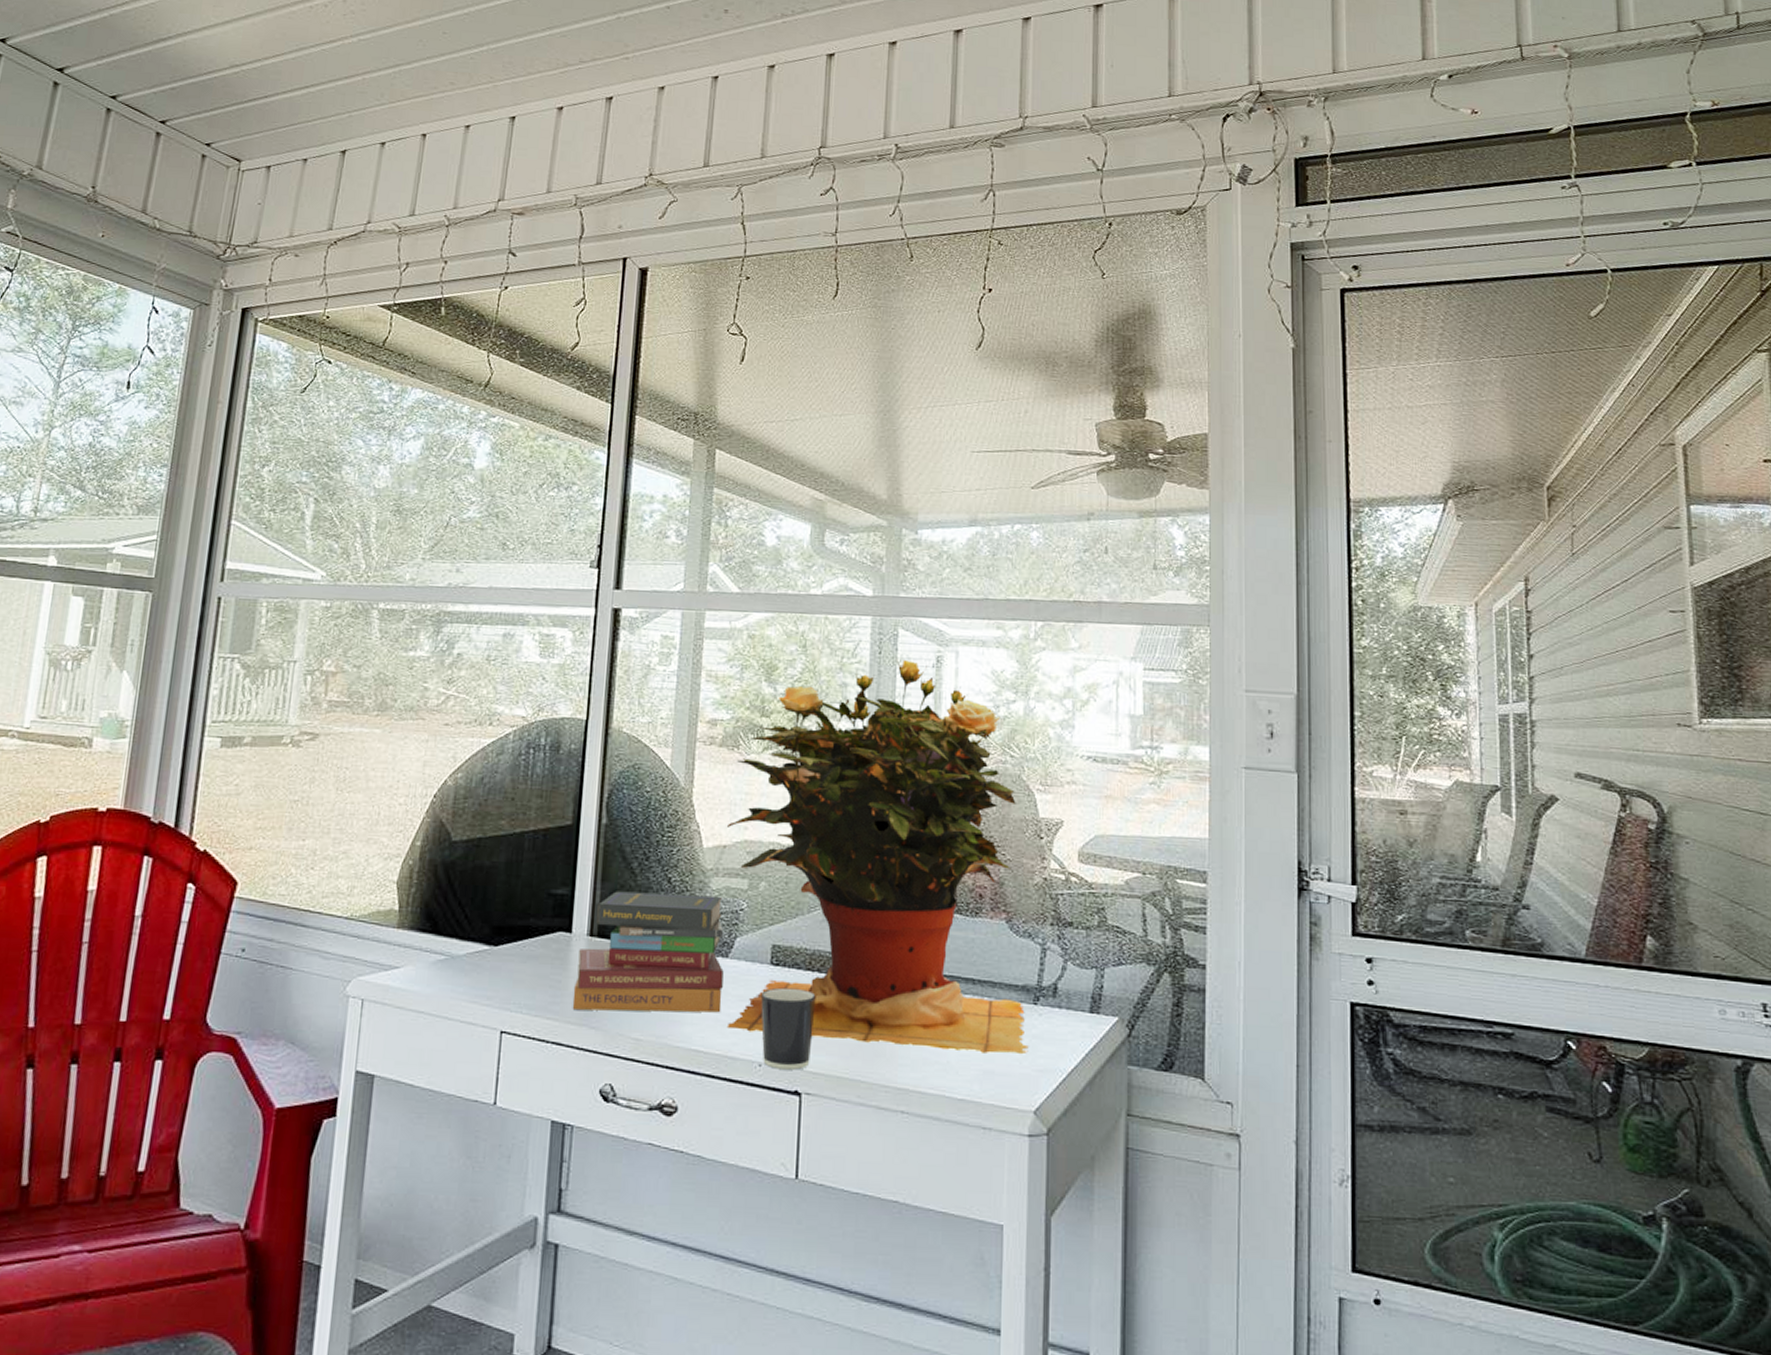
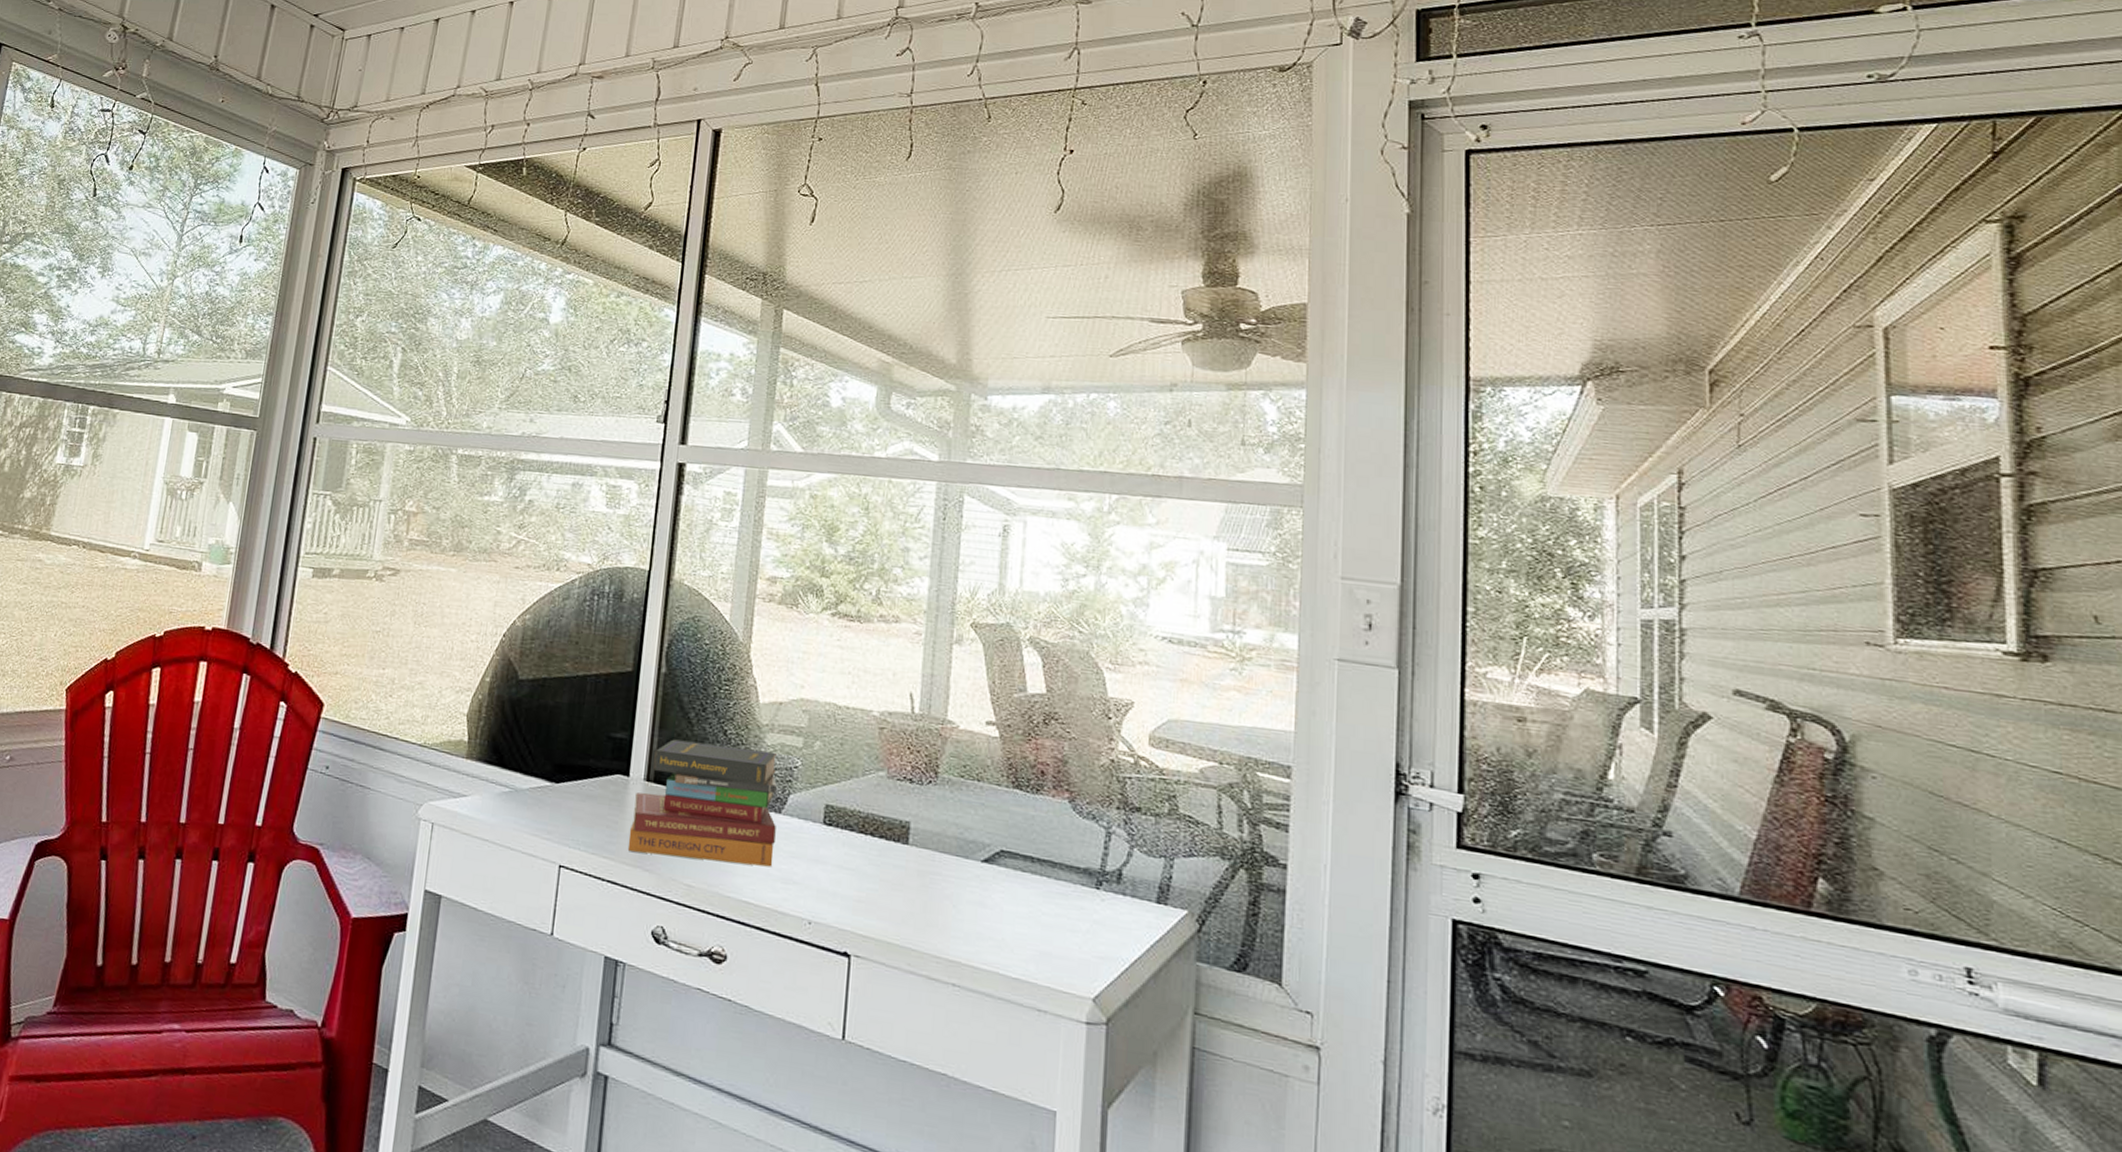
flower arrangement: present [726,658,1029,1055] -> none [777,525,1089,940]
mug: present [761,987,816,1070] -> none [812,847,868,932]

